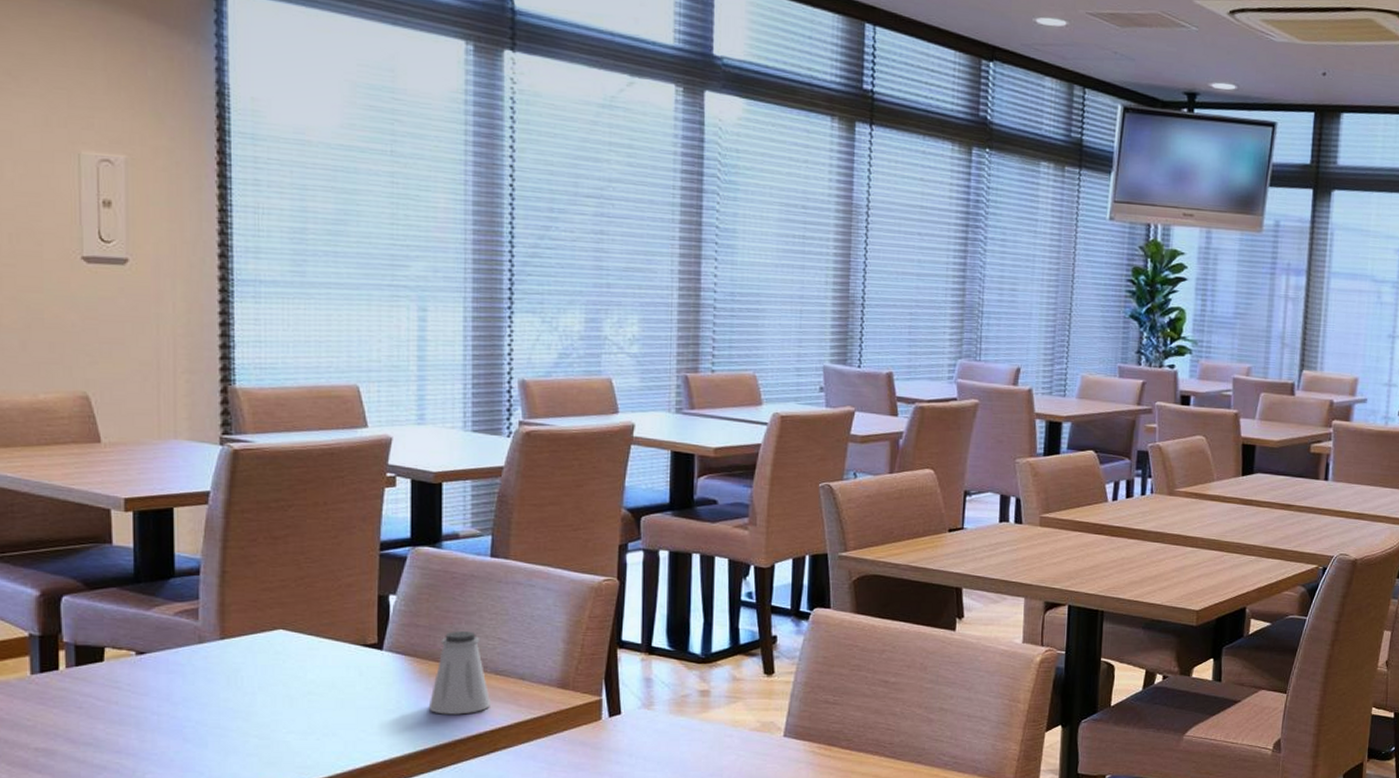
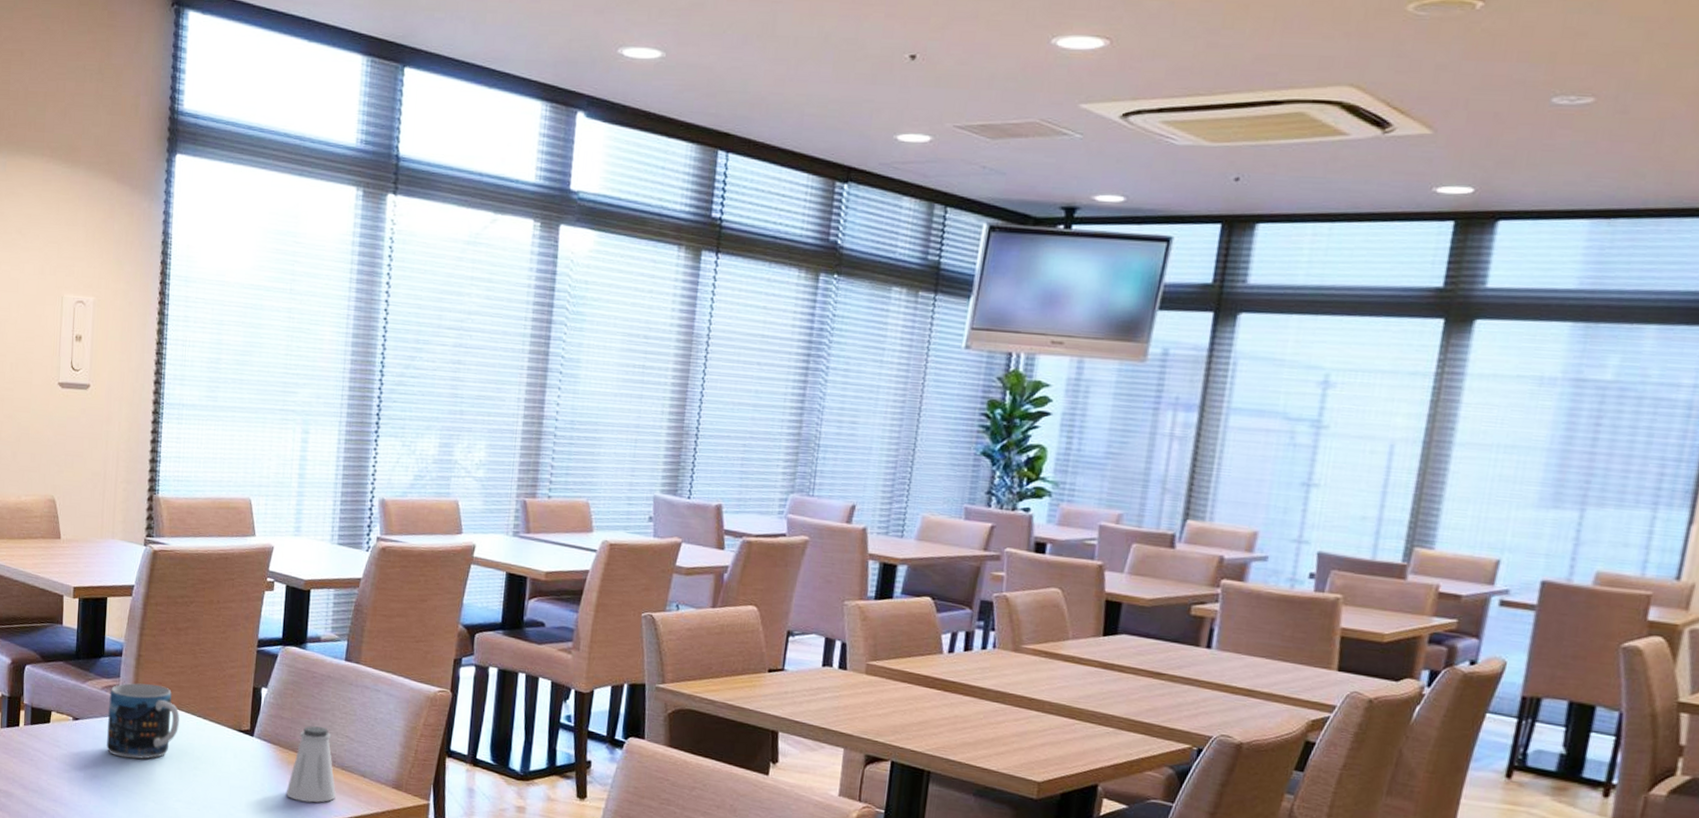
mug: none [185,604,284,691] -> present [106,683,180,759]

